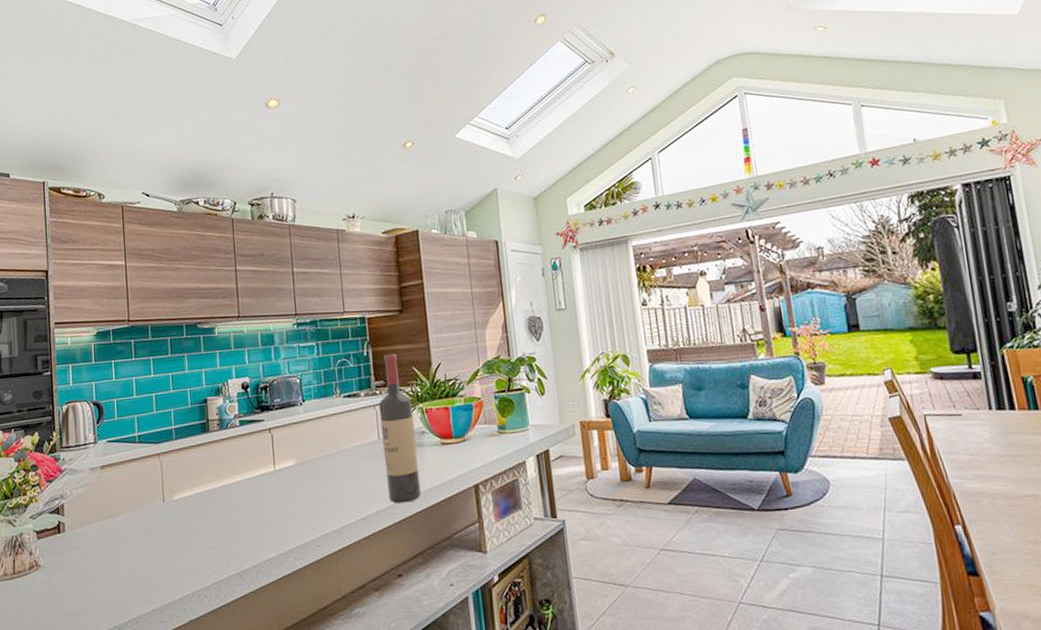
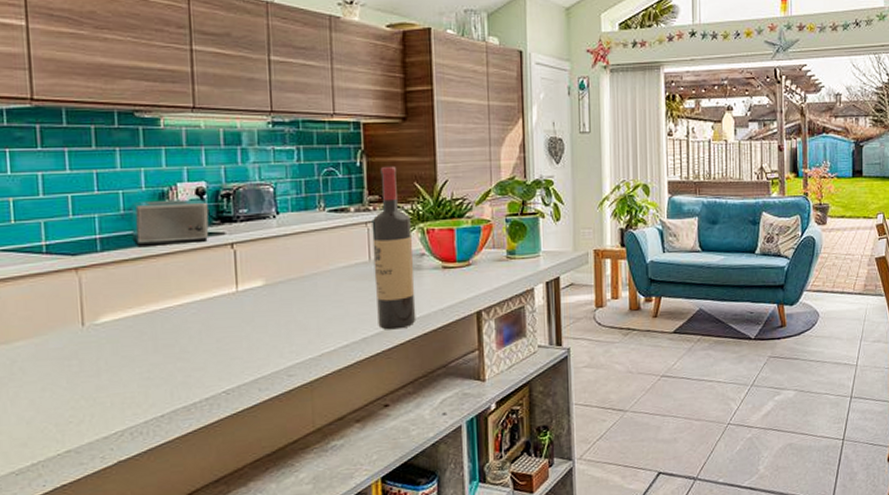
toaster: none [196,392,253,435] -> present [131,199,210,248]

